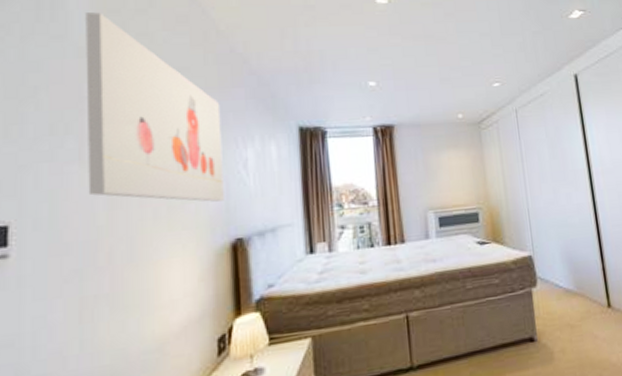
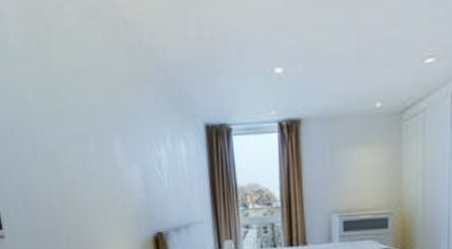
wall art: present [86,12,224,202] -> none [16,13,145,199]

